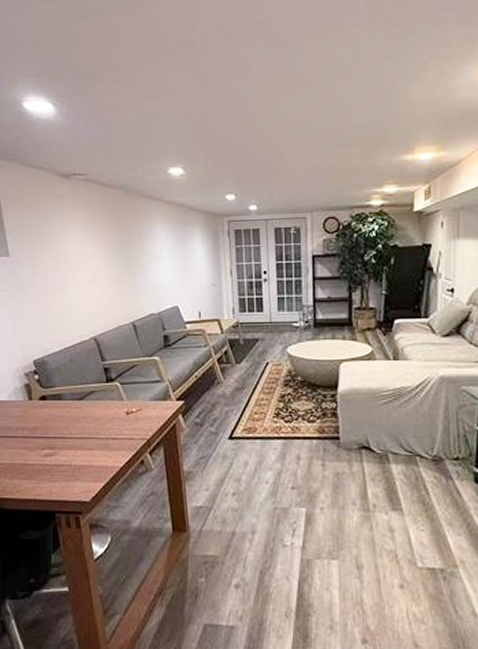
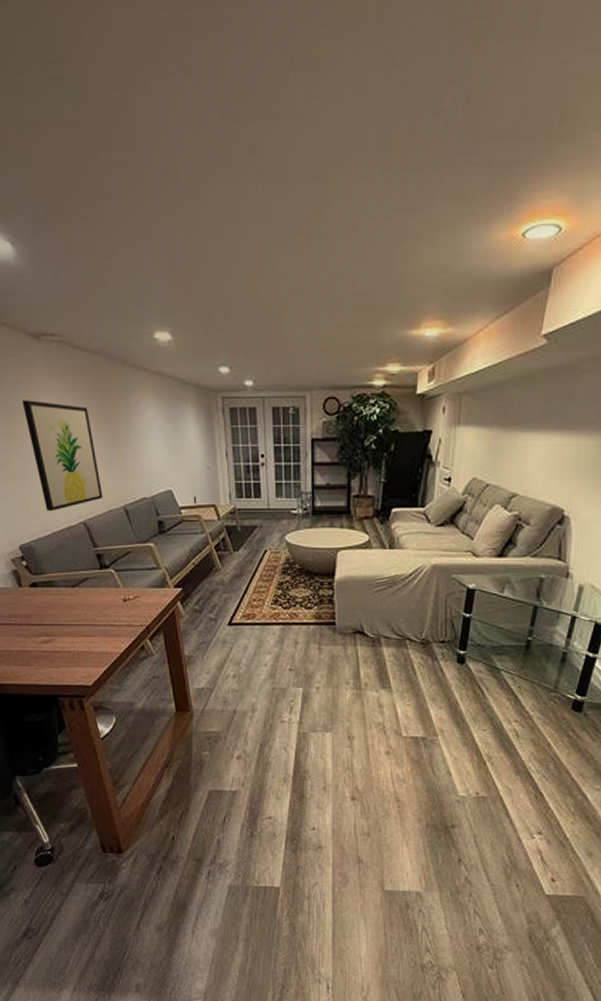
wall art: none [49,229,114,328] -> present [22,400,103,512]

